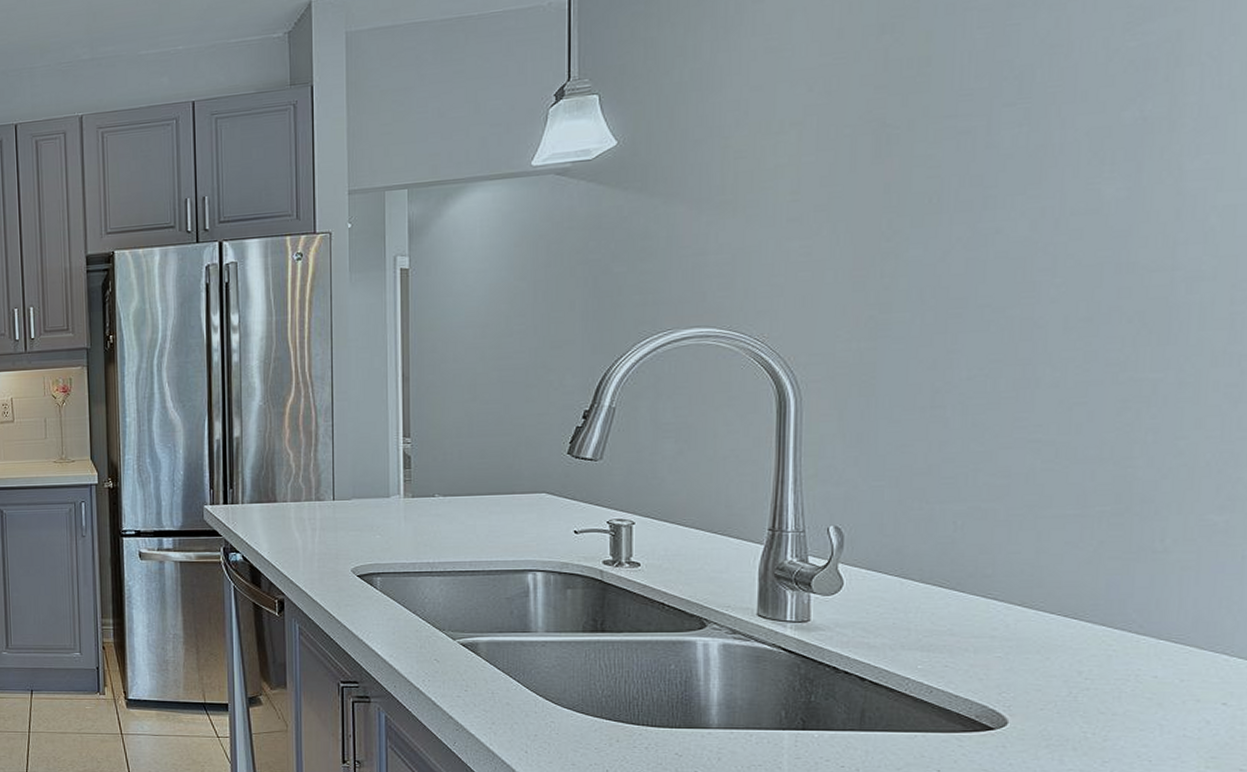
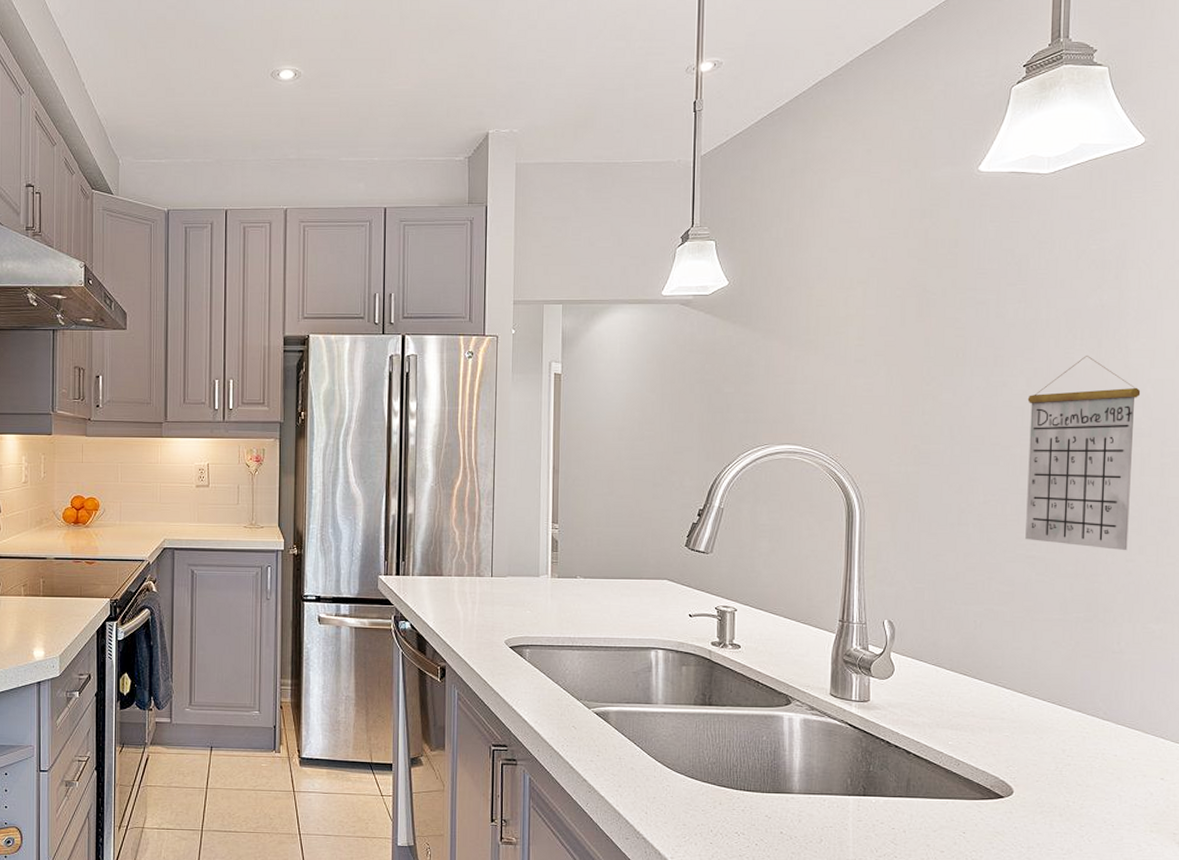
calendar: none [1027,184,1201,426] -> present [1025,356,1141,551]

